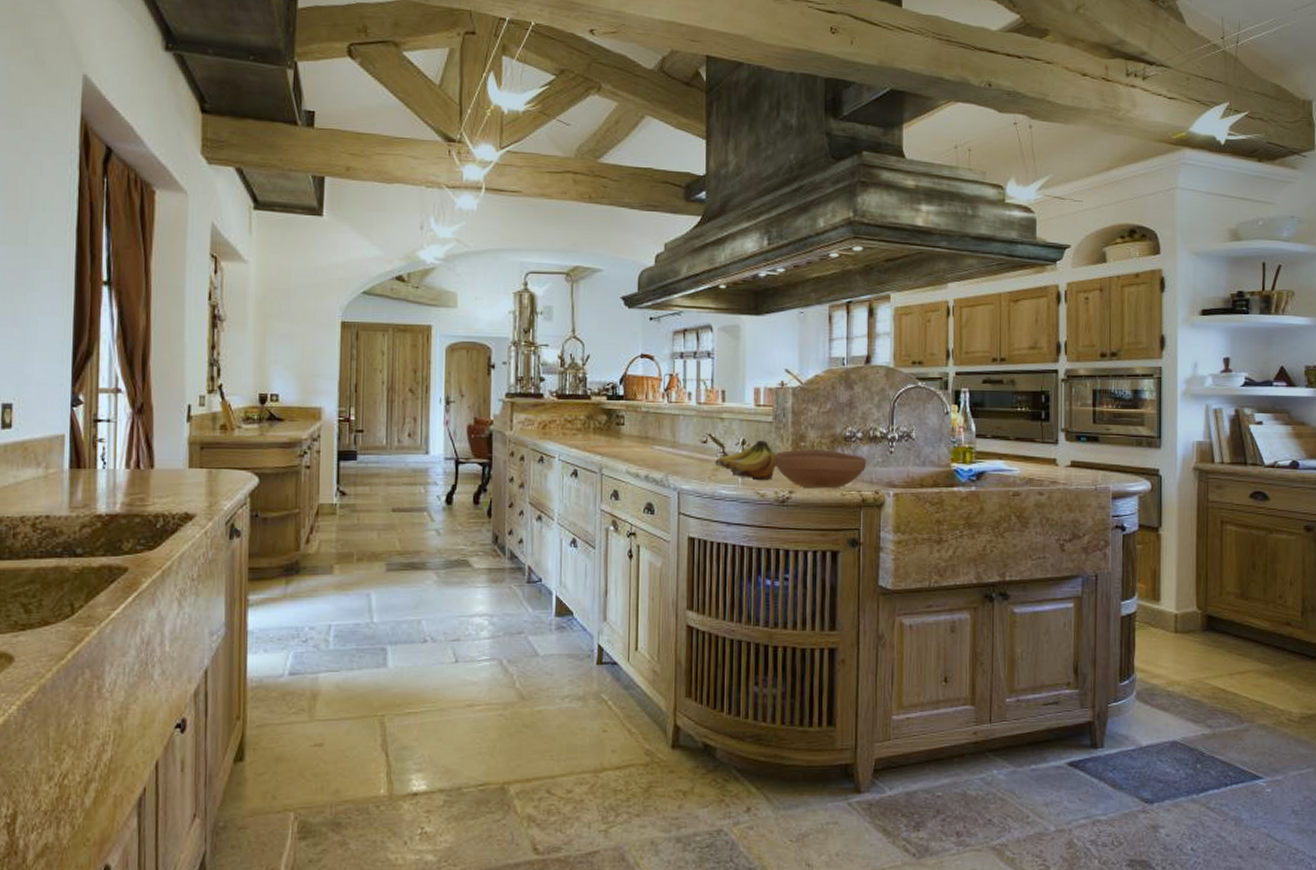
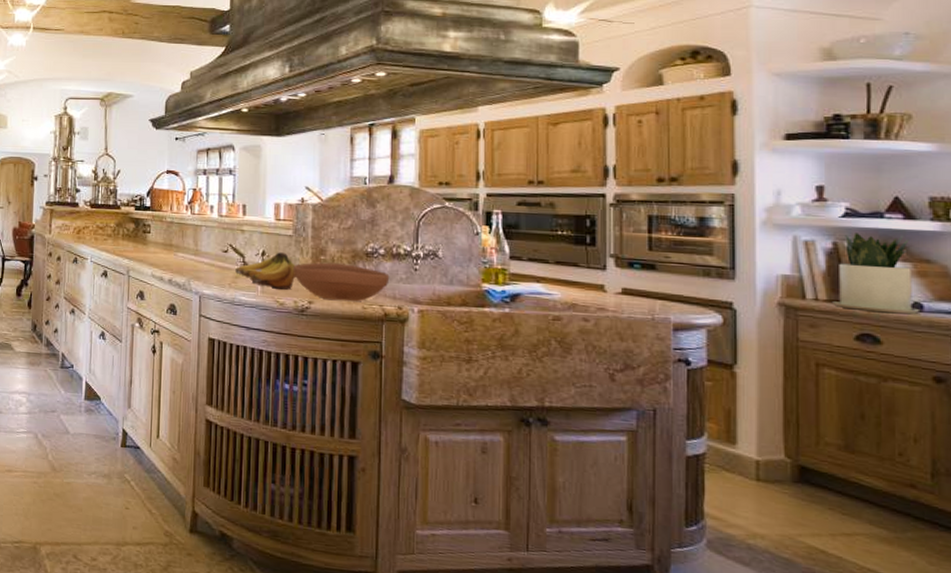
planter: none [1234,400,1297,472] -> present [833,233,921,315]

